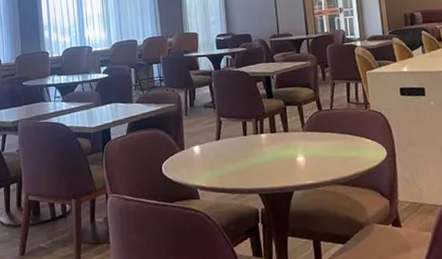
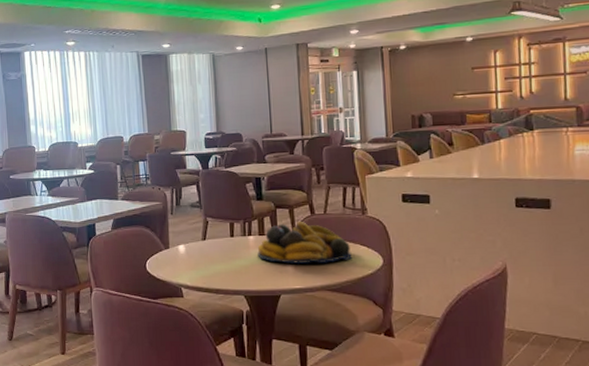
fruit bowl: none [269,117,358,160] -> present [257,221,352,264]

